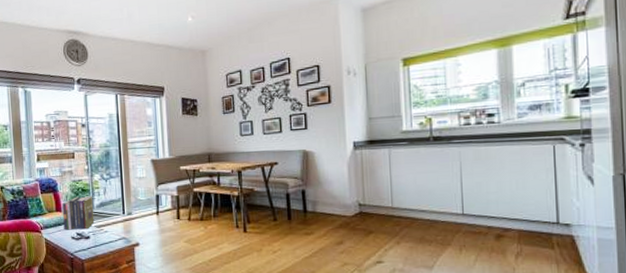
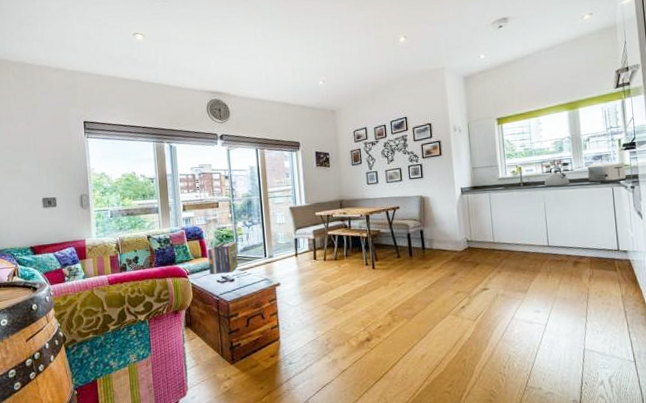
kettle: none [460,118,496,142] -> present [544,167,570,186]
toaster: none [520,113,573,139] -> present [587,162,626,183]

